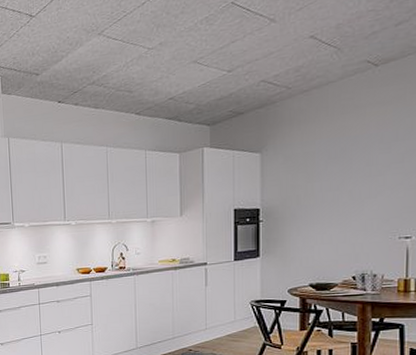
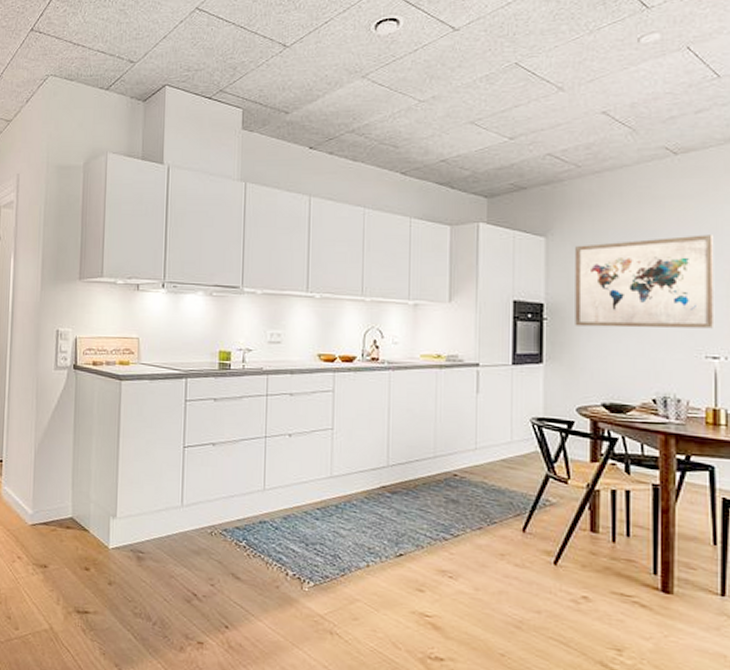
wall art: none [286,133,409,224] -> present [575,235,715,329]

